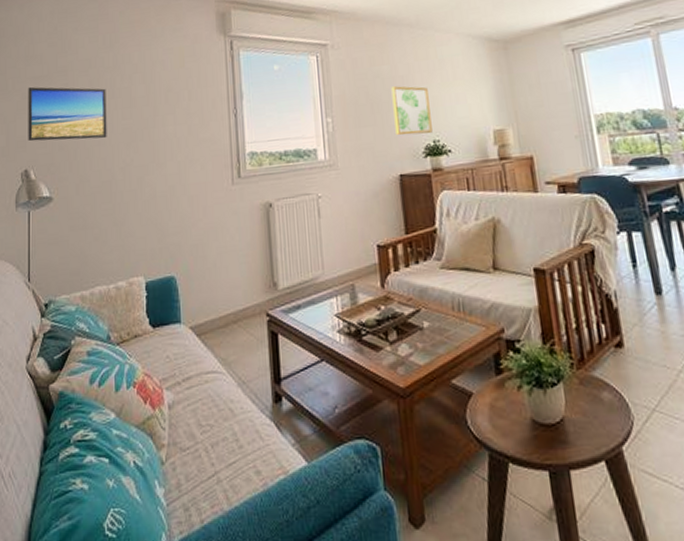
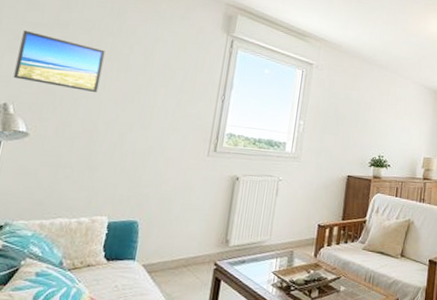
wall art: present [391,86,432,135] -> none [352,109,383,149]

